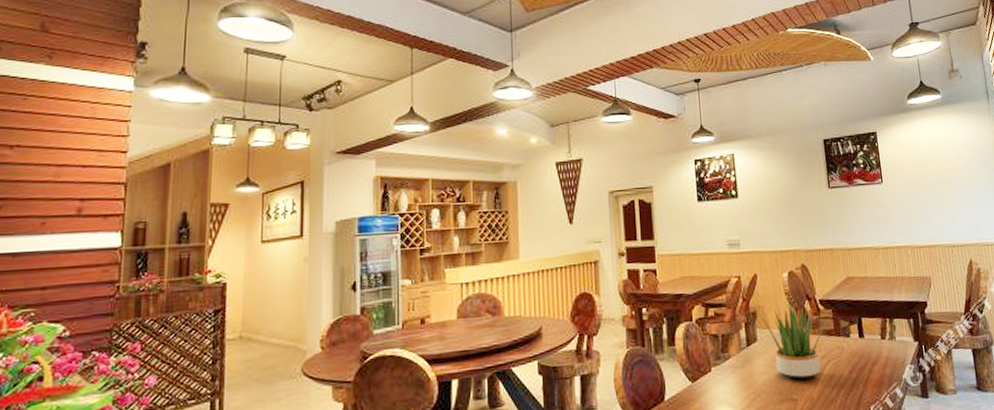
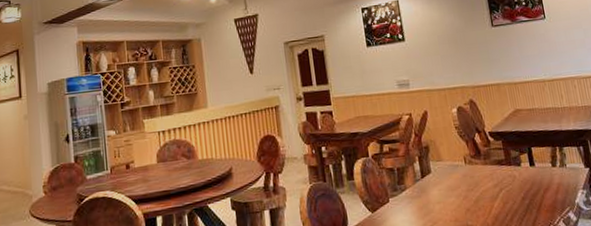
potted plant: present [755,299,834,380] -> none [427,132,504,207]

